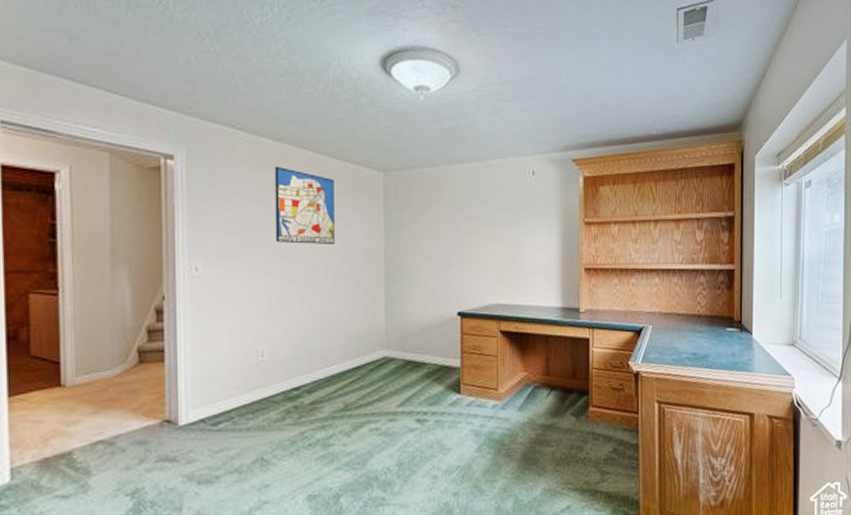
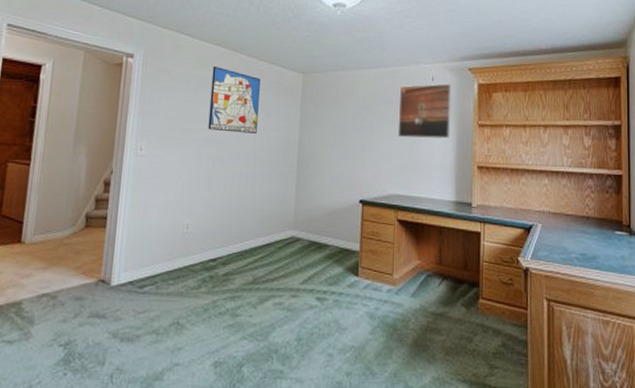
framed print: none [496,178,555,241] -> present [397,83,452,139]

